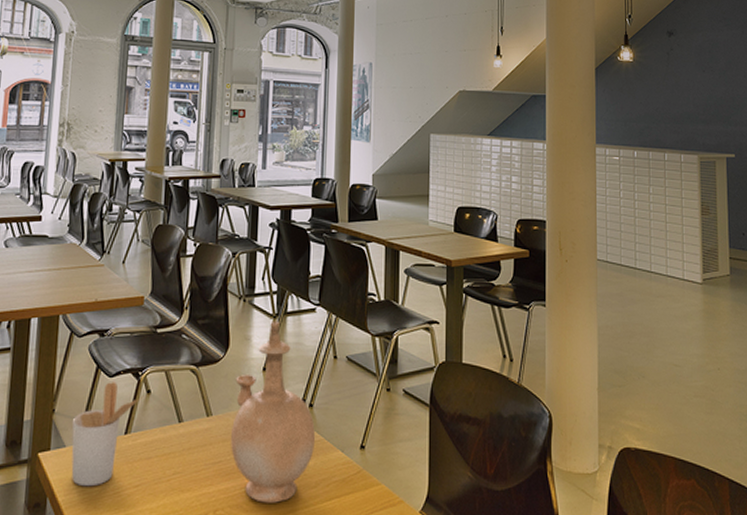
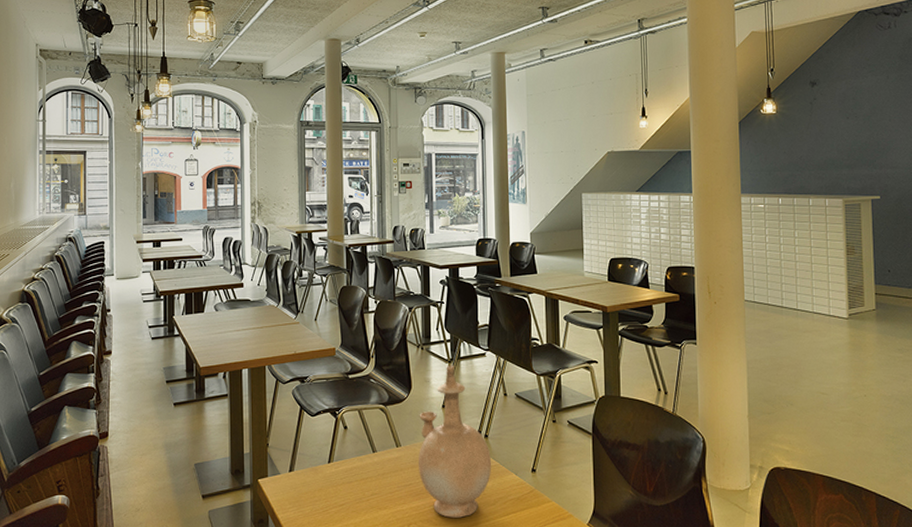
utensil holder: present [71,382,144,487] -> none [284,420,342,506]

